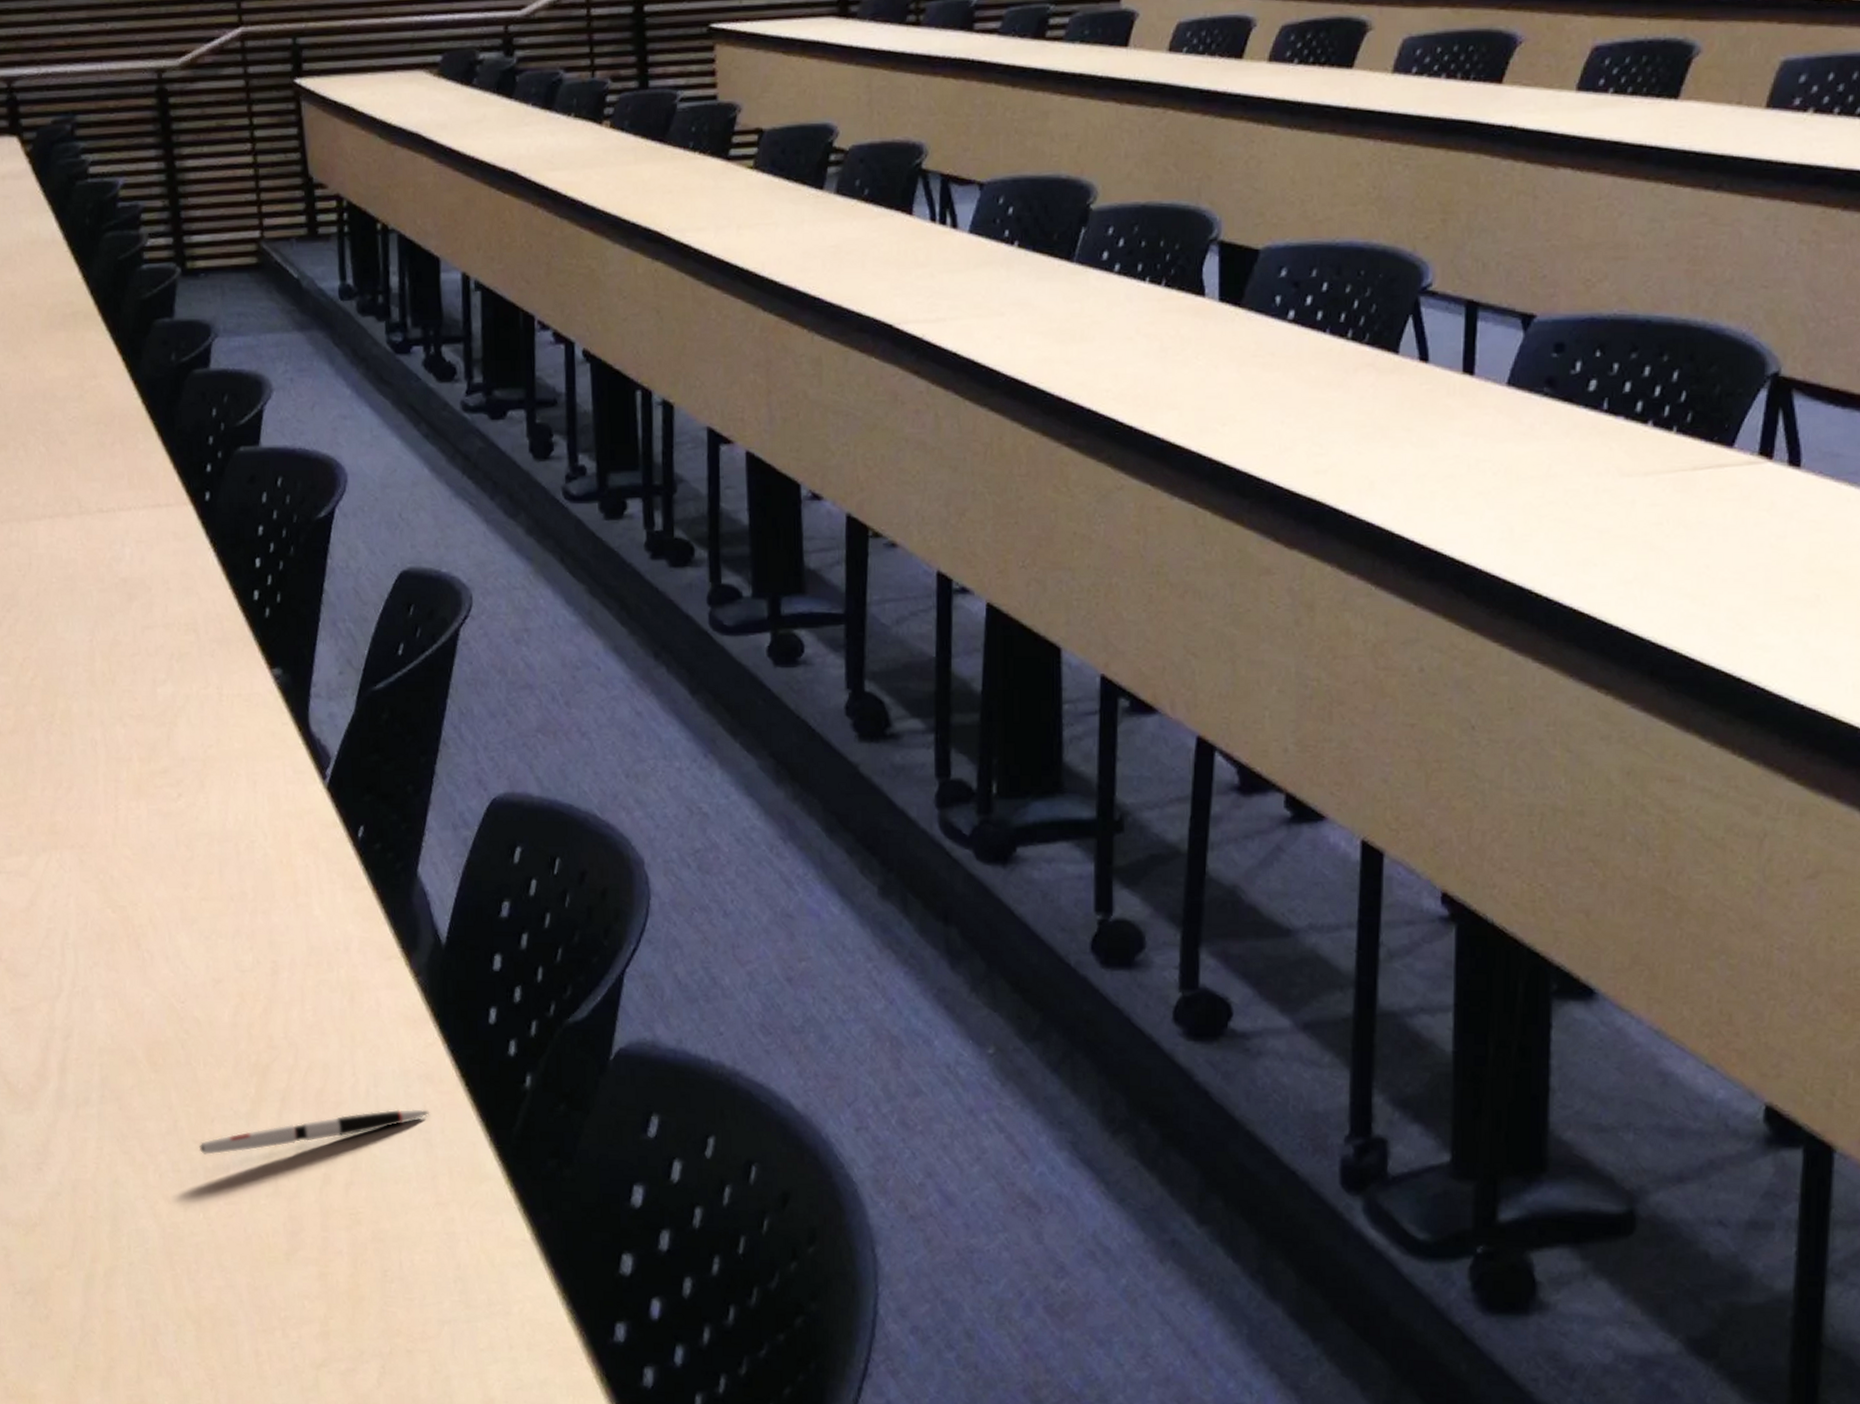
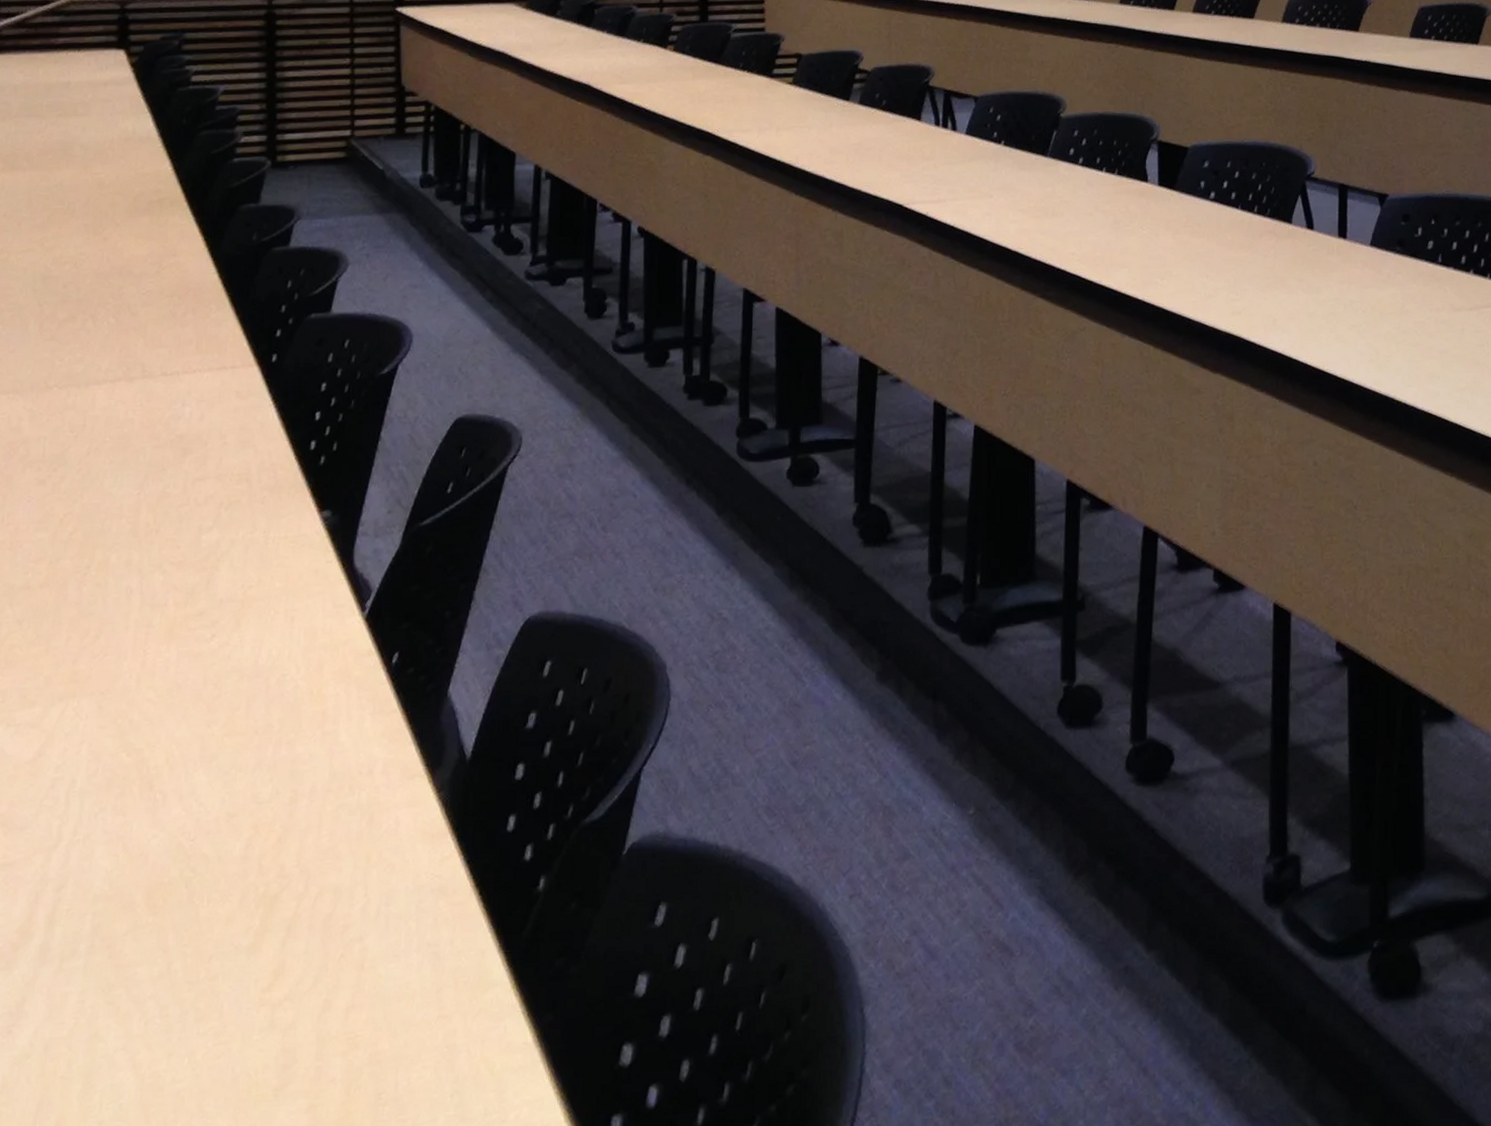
pen: present [199,1109,429,1155] -> none [192,923,440,995]

